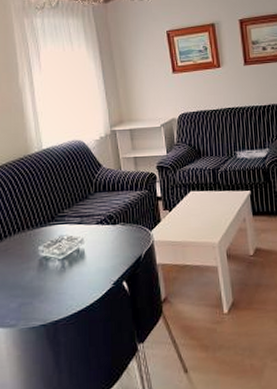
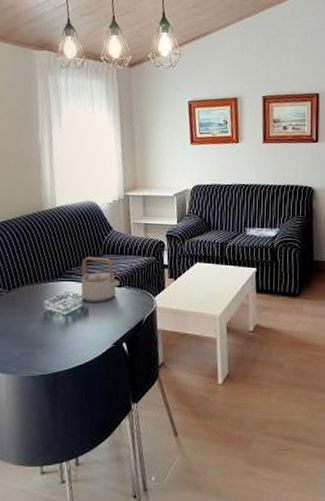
teapot: none [73,196,115,244] -> present [81,256,120,303]

